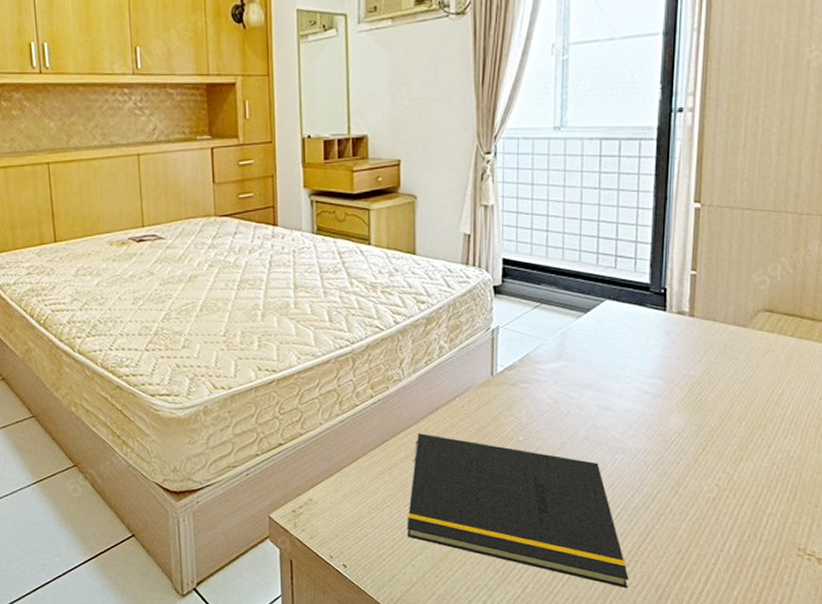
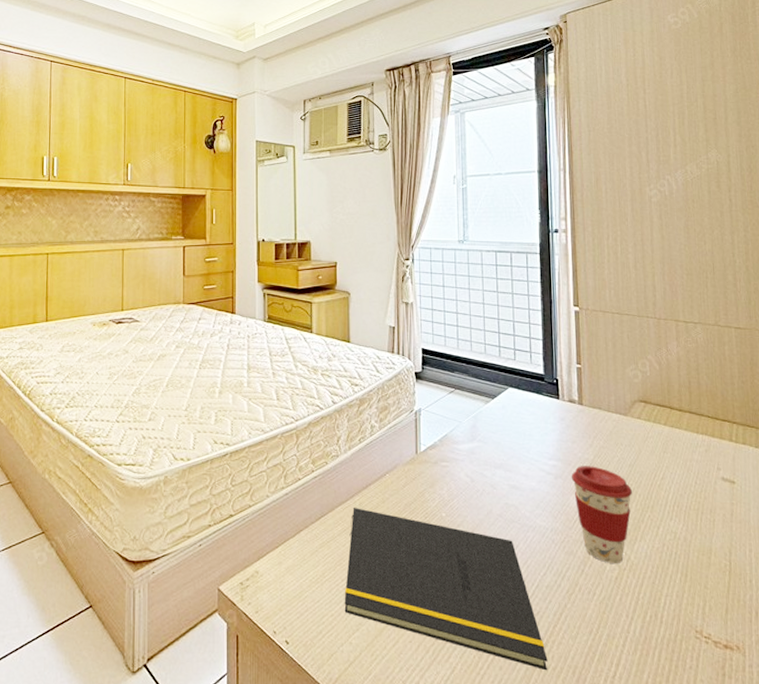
coffee cup: none [672,383,743,484] -> present [571,466,632,563]

